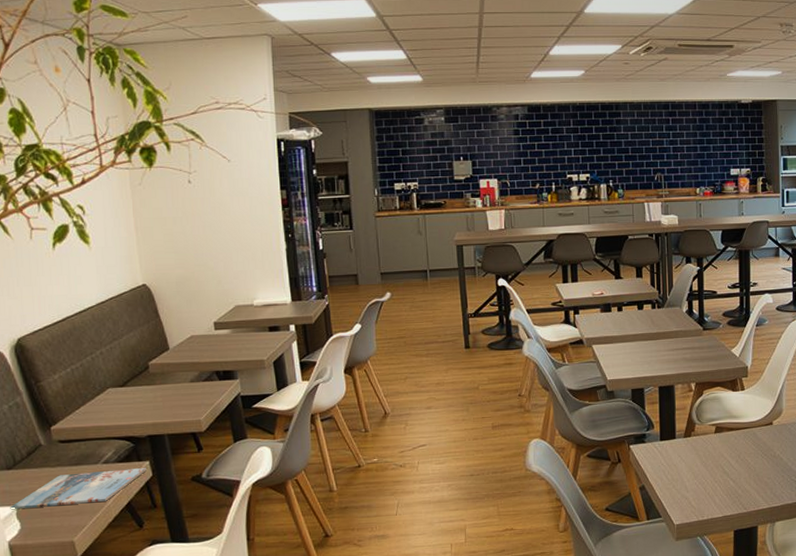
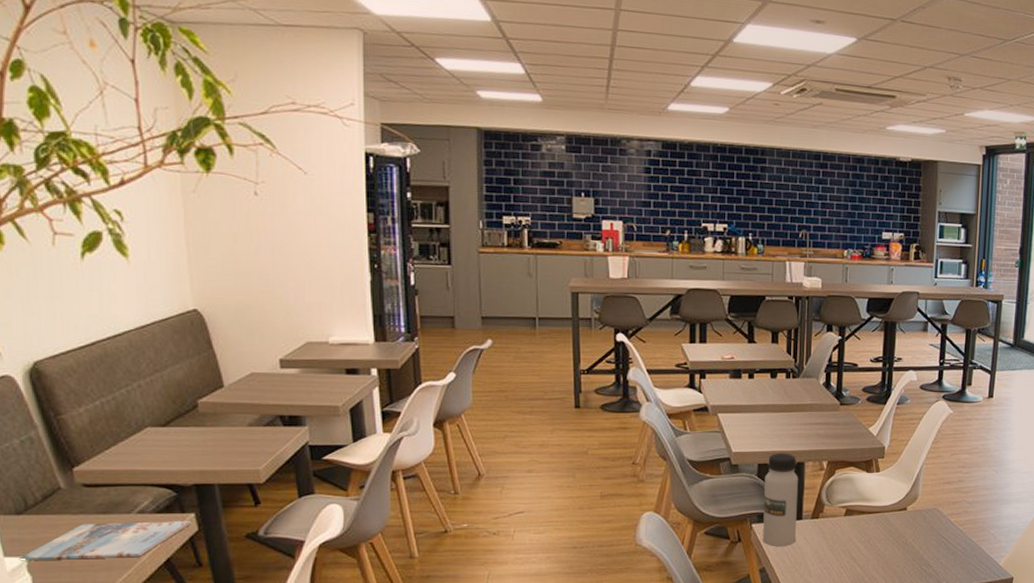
water bottle: none [639,378,671,465] -> present [763,453,799,546]

